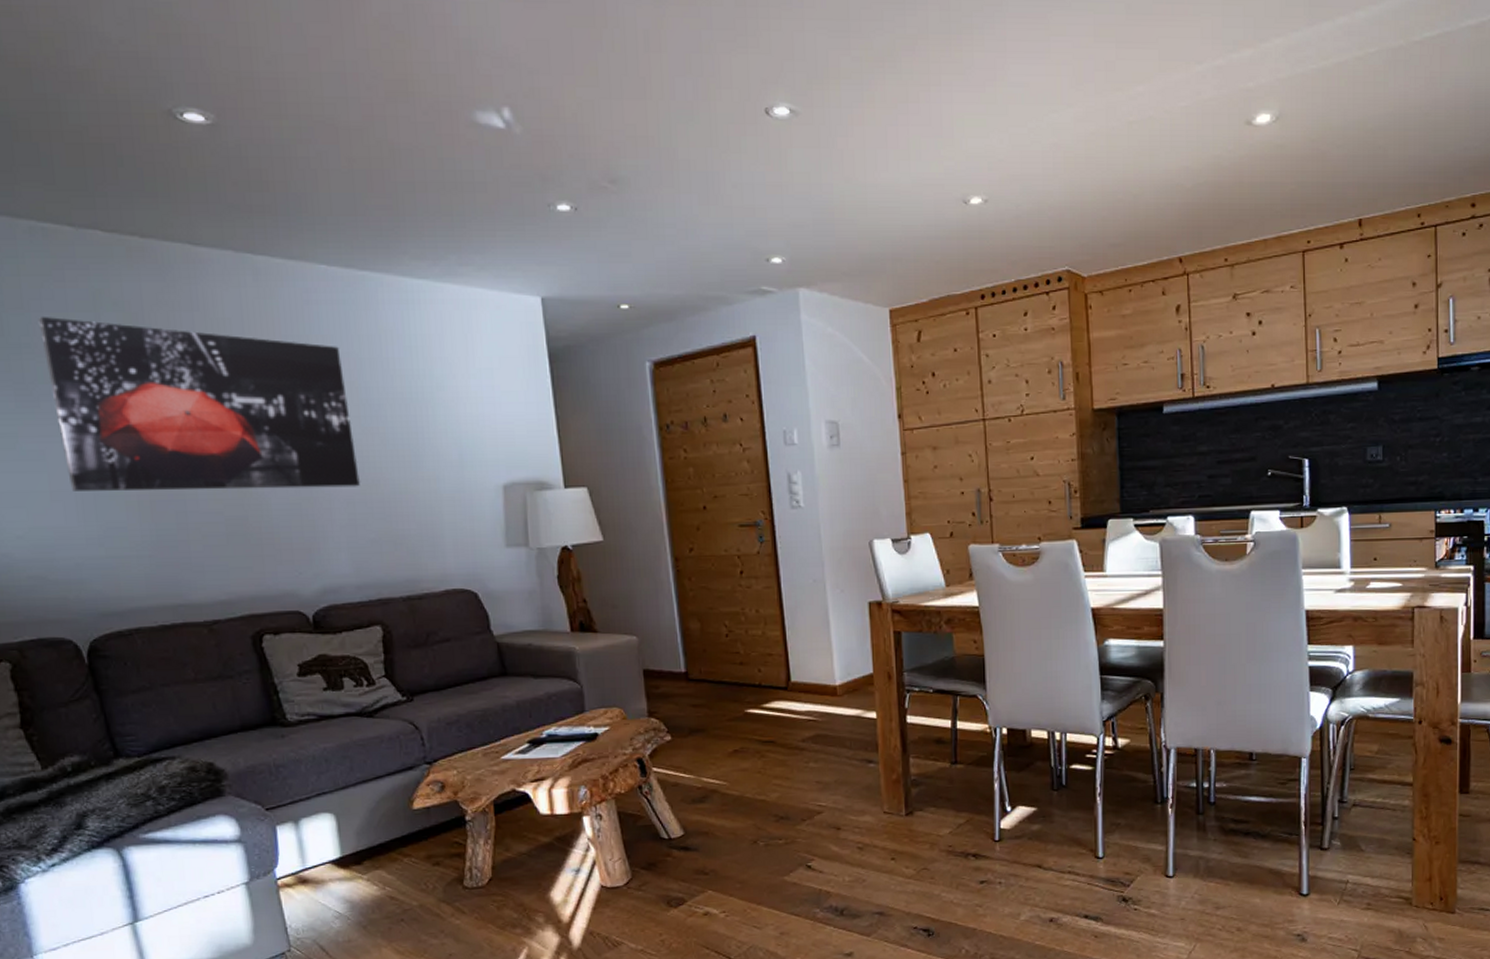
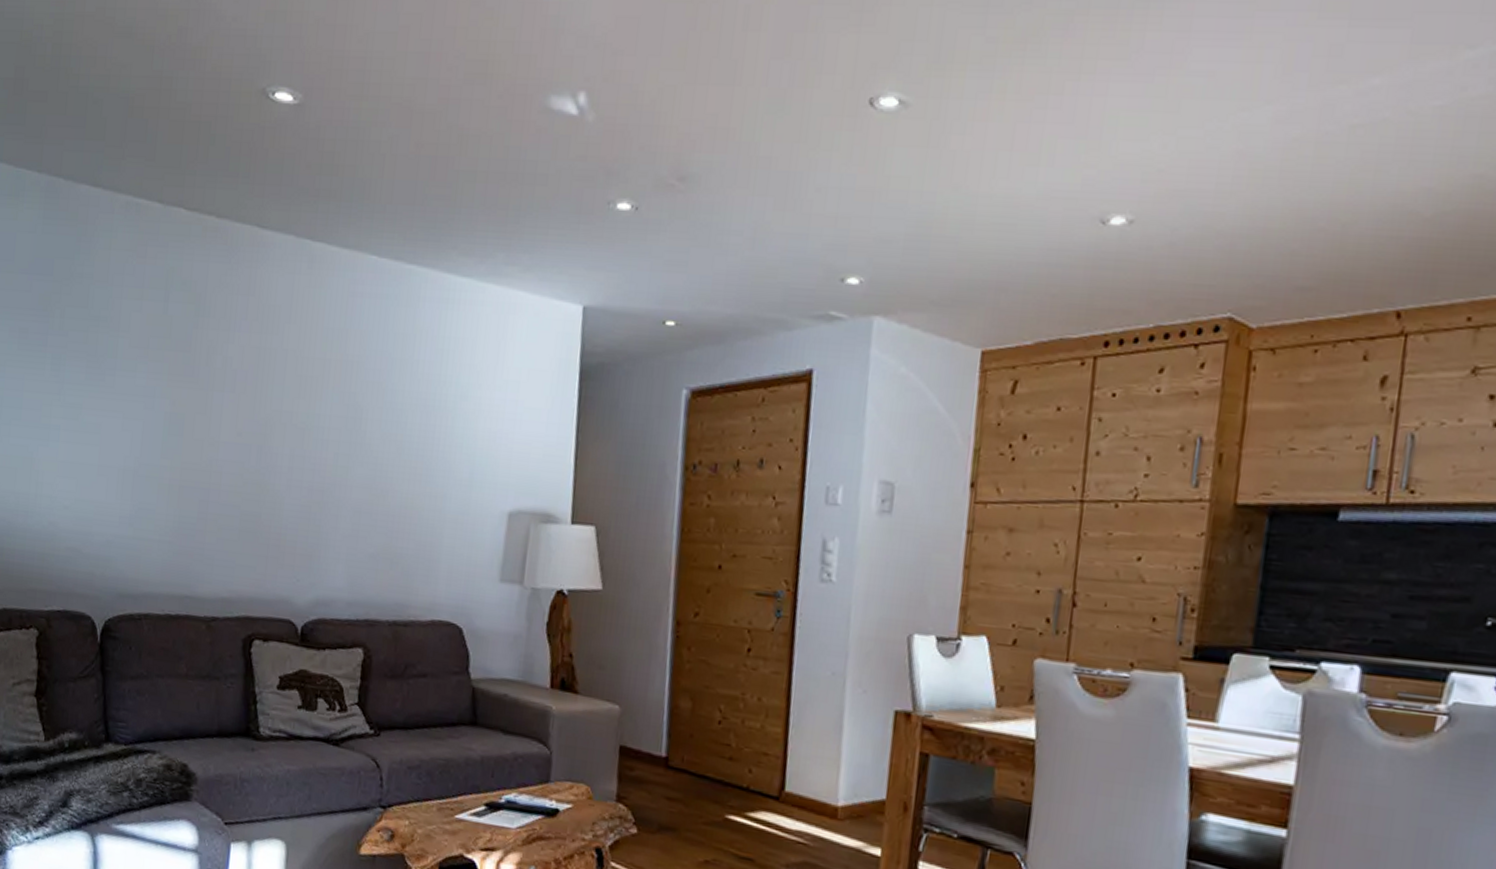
wall art: present [38,316,361,491] -> none [116,290,375,496]

